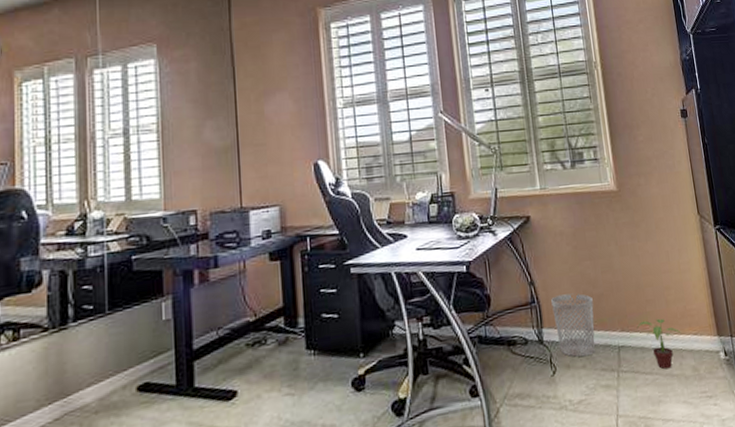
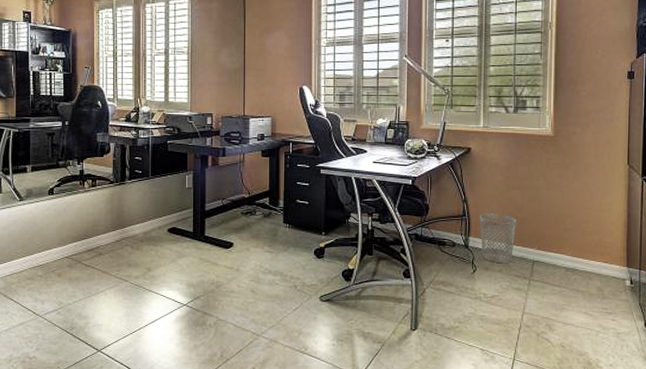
potted plant: present [636,318,681,370] -> none [552,244,593,285]

